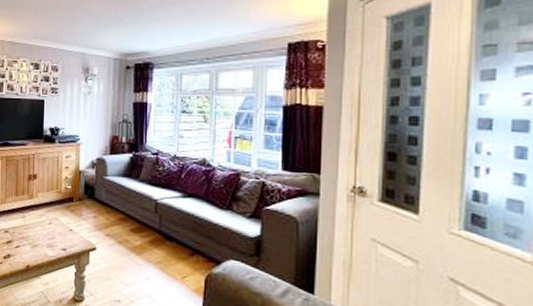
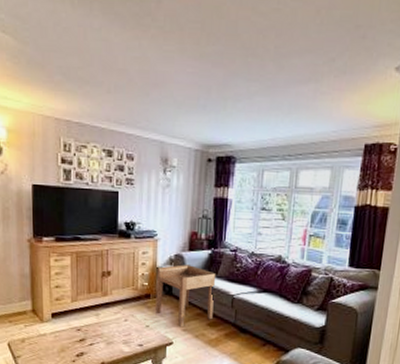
side table: none [78,168,137,233] -> present [155,264,215,328]

